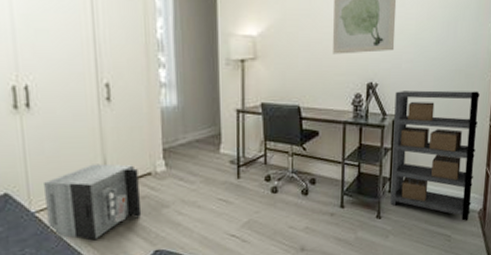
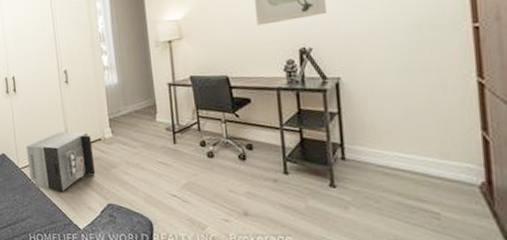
shelving unit: present [390,90,480,221] -> none [335,43,466,196]

